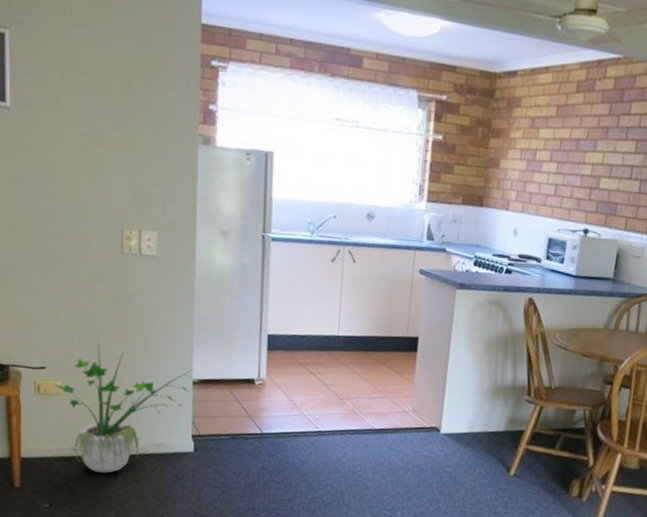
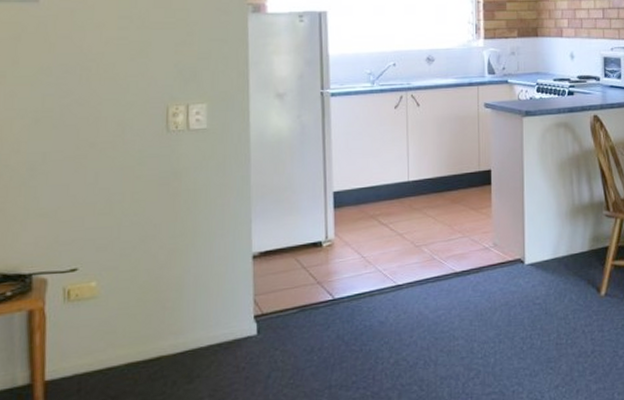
potted plant: present [55,335,192,473] -> none [89,223,251,381]

